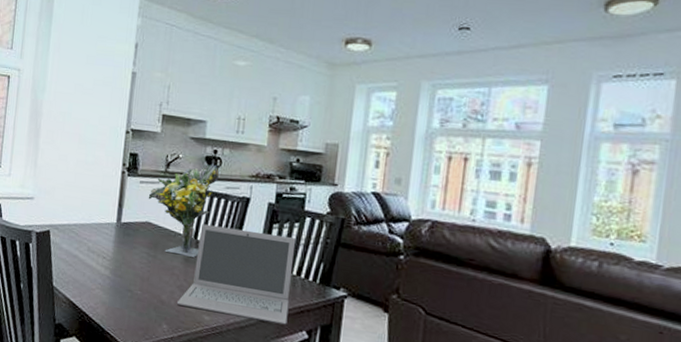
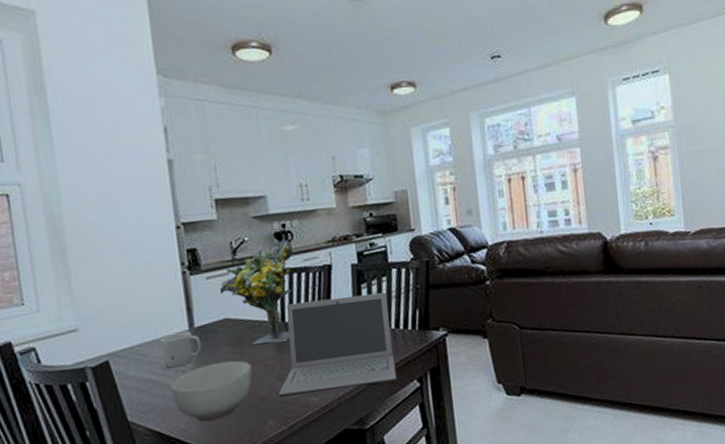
mug: none [90,222,124,253] -> present [161,331,202,368]
bowl: none [91,257,160,309] -> present [170,360,253,422]

